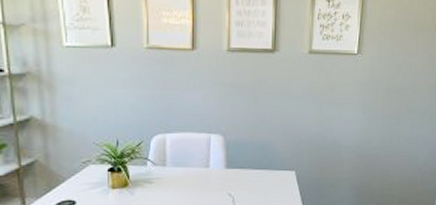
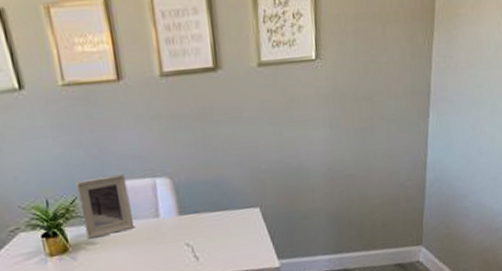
picture frame: none [144,126,188,178] -> present [76,173,135,239]

